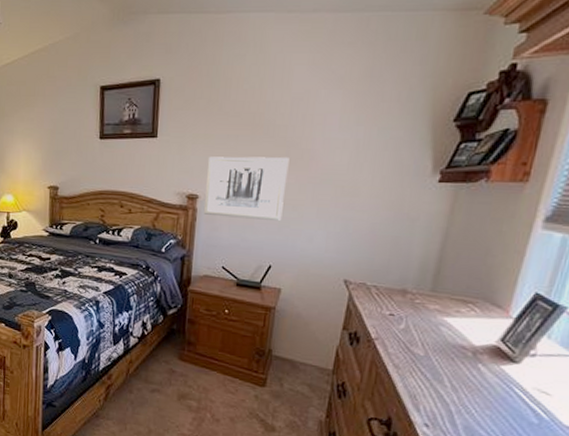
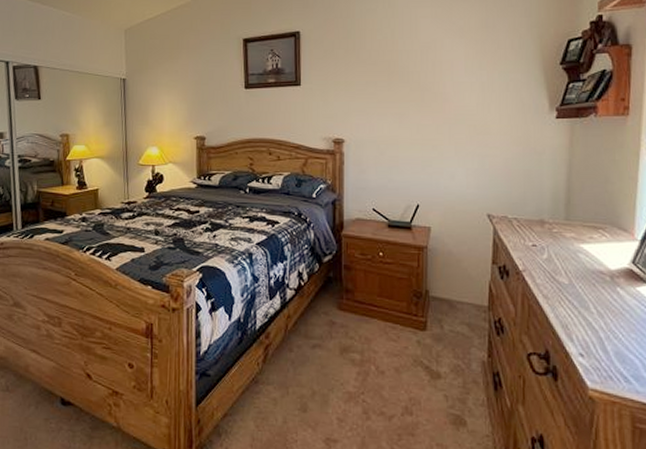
wall art: present [203,156,290,221] -> none [350,100,425,160]

